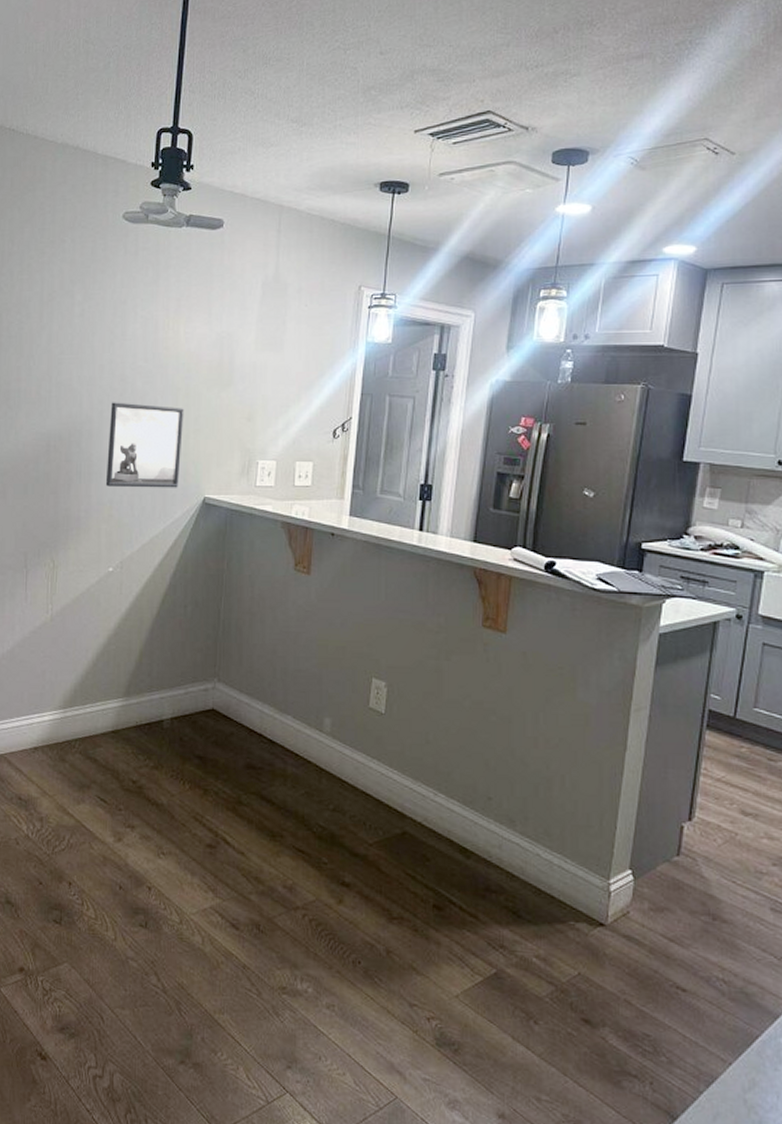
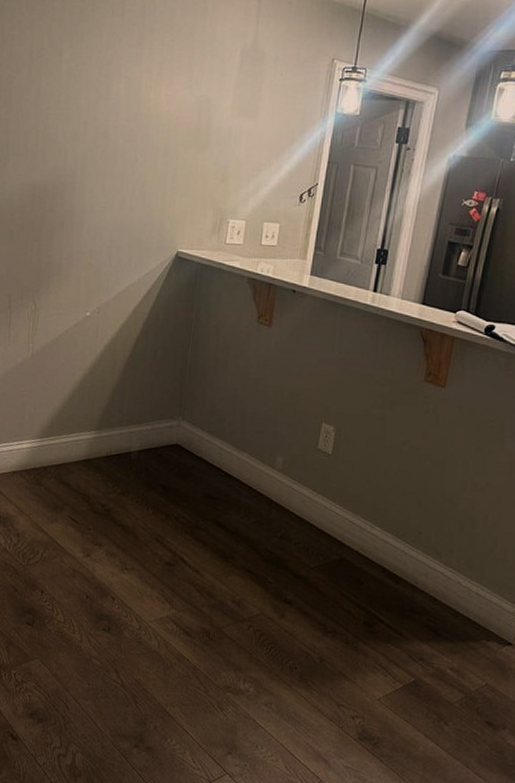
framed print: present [105,402,184,488] -> none [86,158,162,242]

